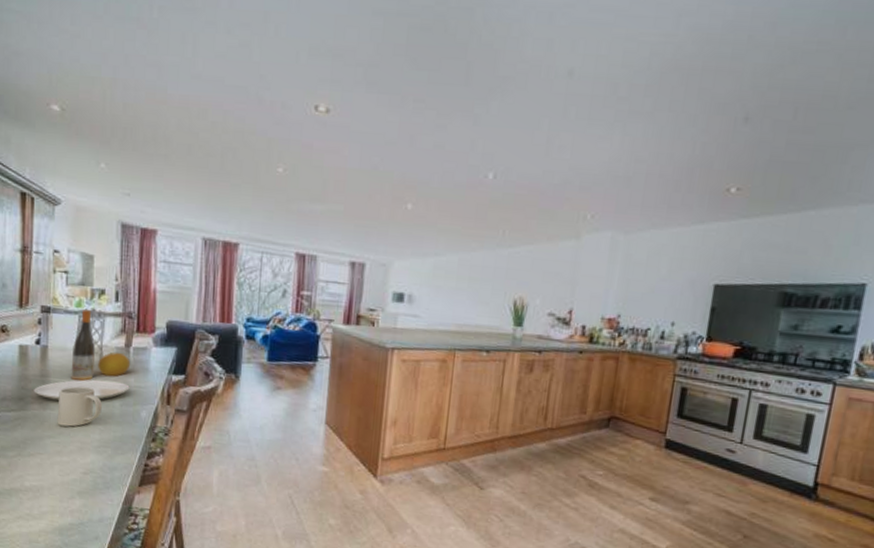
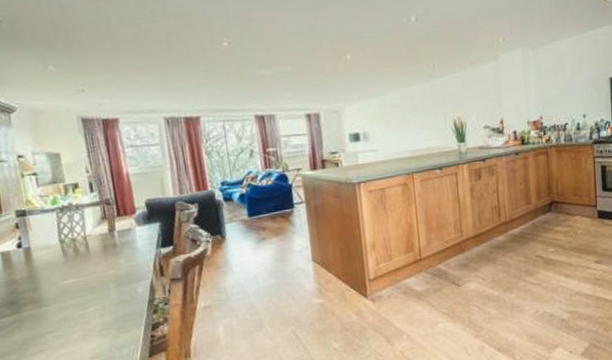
plate: present [34,379,130,400] -> none [24,265,122,297]
mug: present [57,386,102,427] -> none [51,277,98,319]
wine bottle: present [71,310,96,382] -> none [56,205,84,275]
fruit: present [98,352,131,377] -> none [85,238,118,263]

